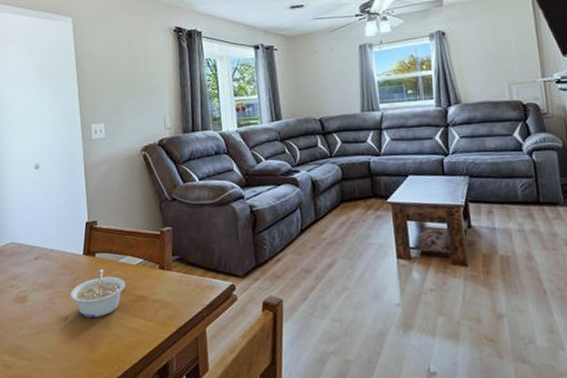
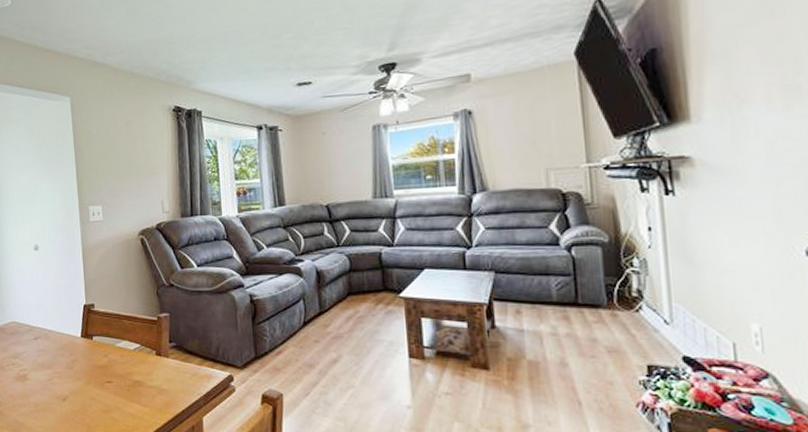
legume: present [70,269,126,318] -> none [68,352,123,400]

